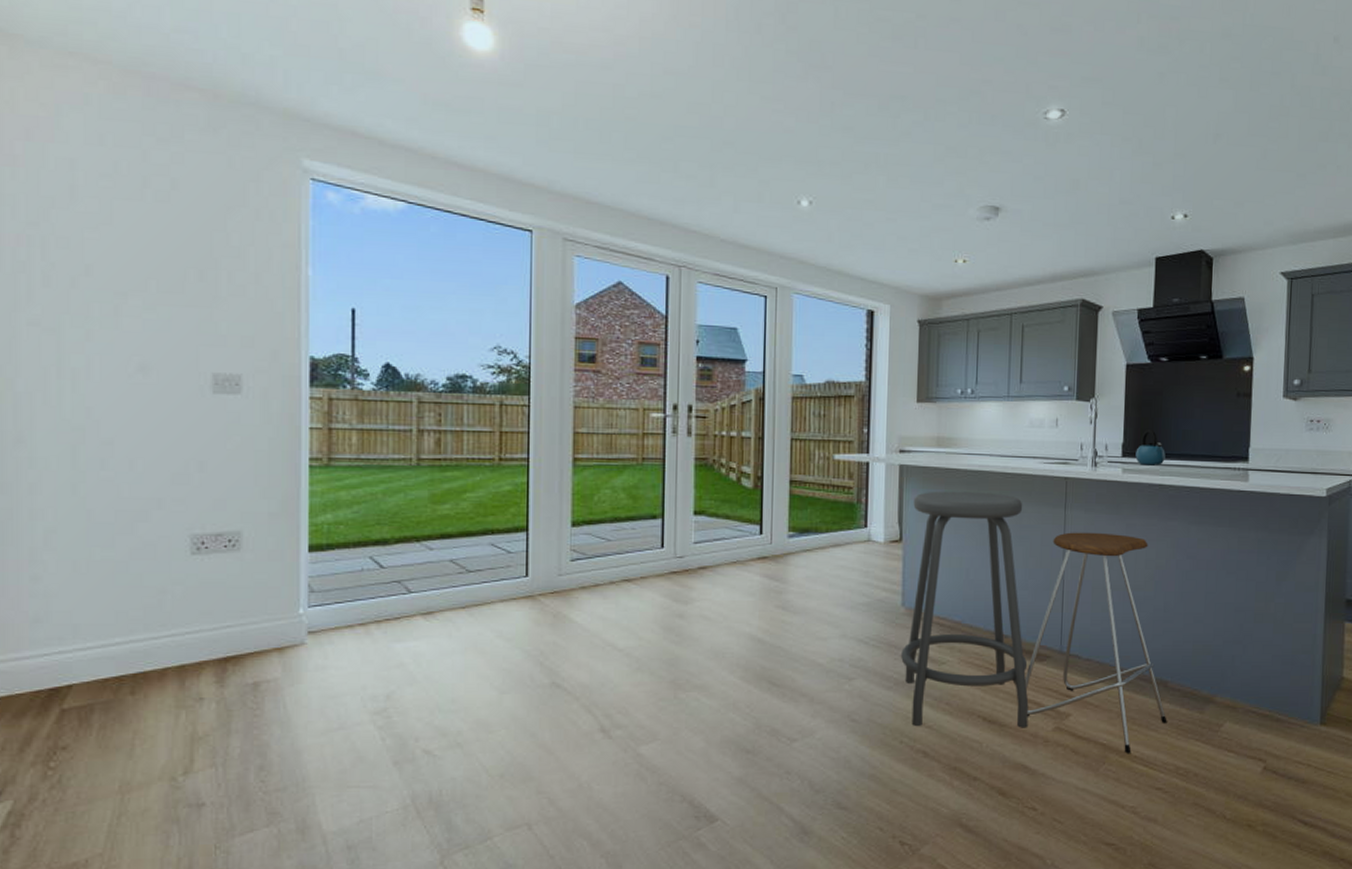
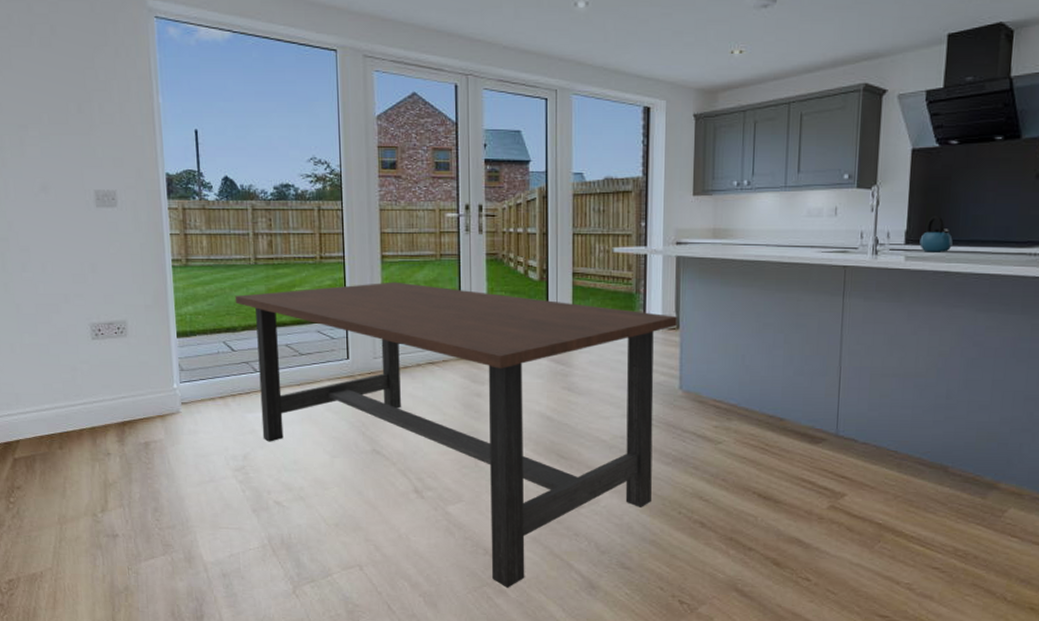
dining table: none [388,487,901,840] -> present [234,281,678,588]
bar stool: present [901,491,1029,728] -> none [679,281,804,505]
bar stool: present [1024,532,1167,754] -> none [799,320,947,534]

